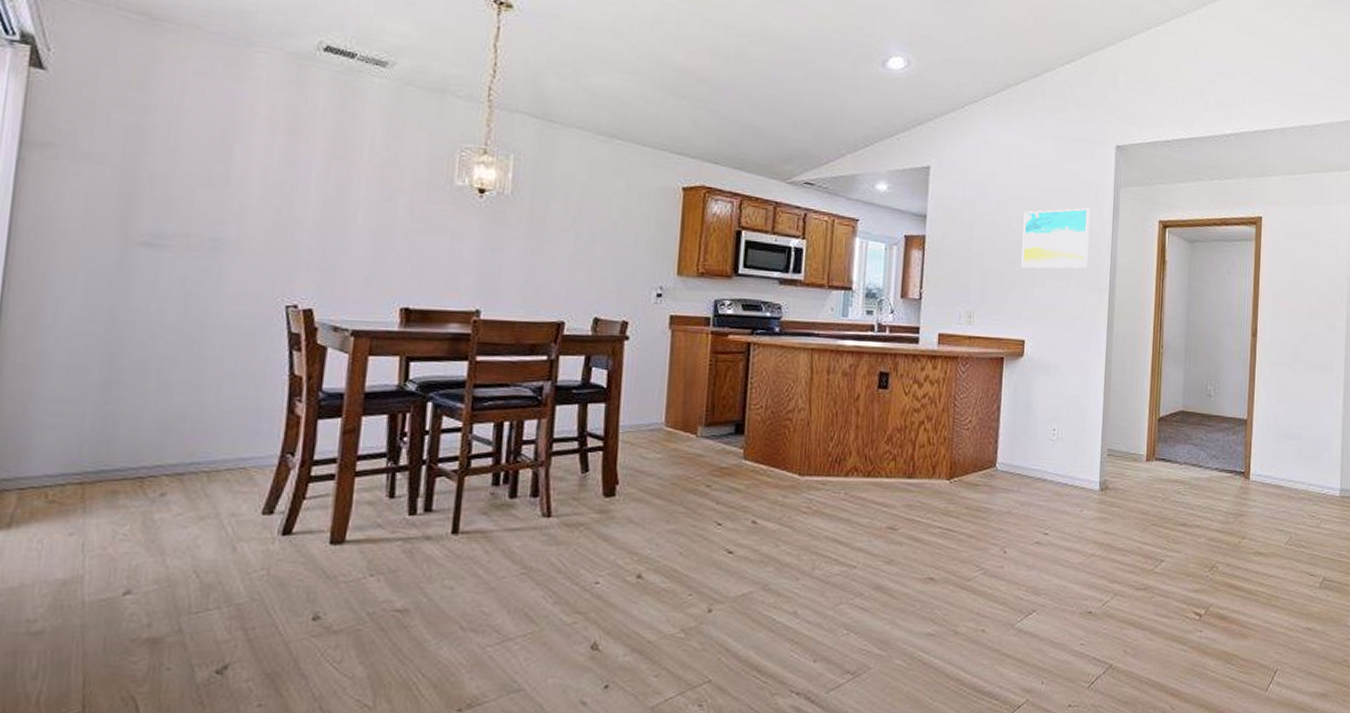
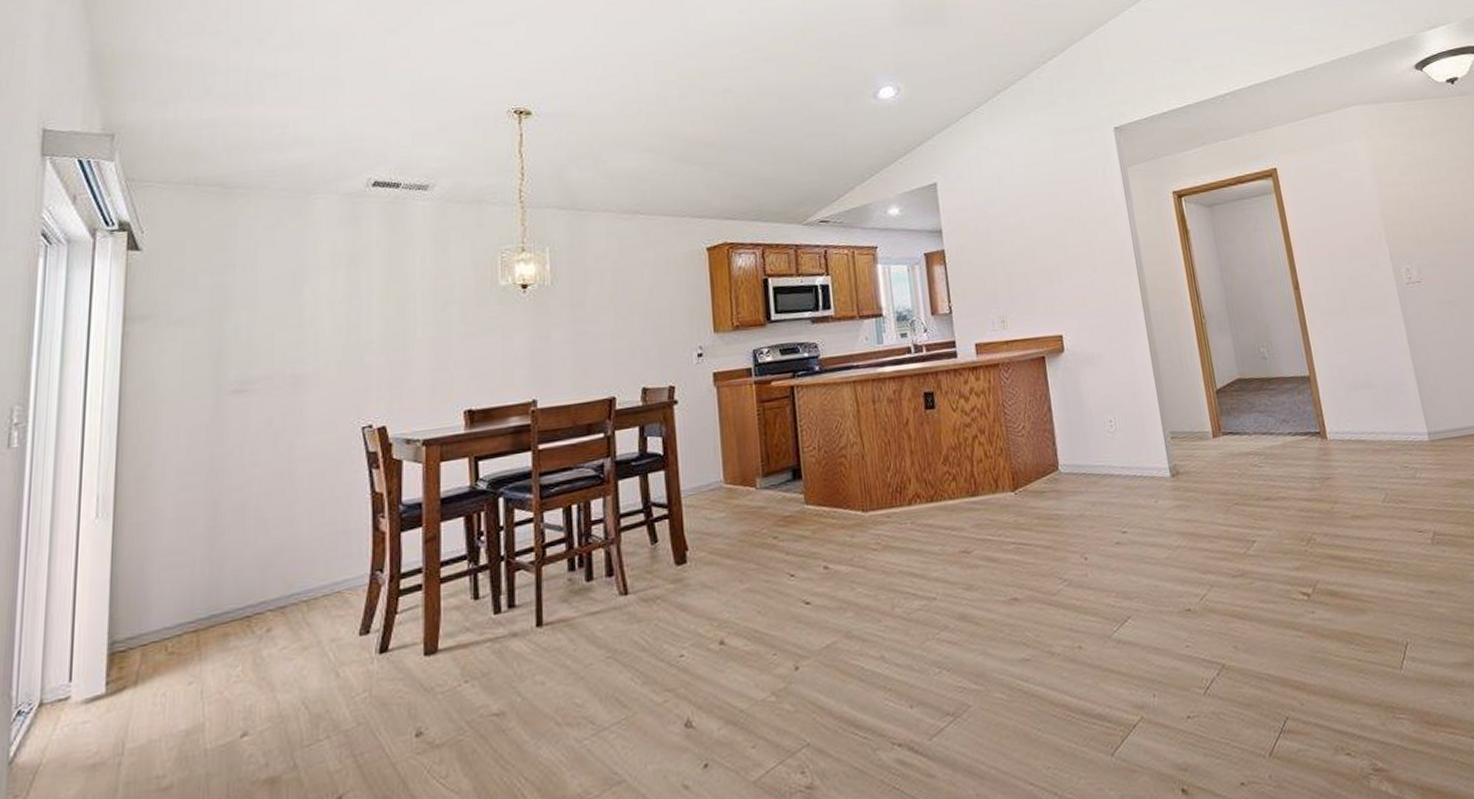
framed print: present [1021,208,1090,269] -> none [1036,193,1110,264]

